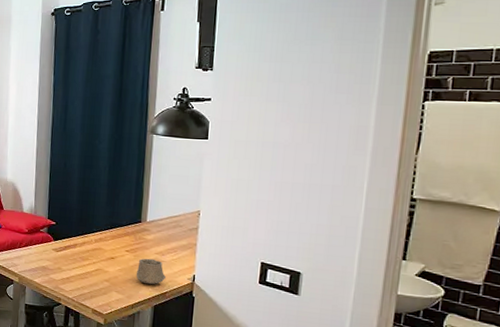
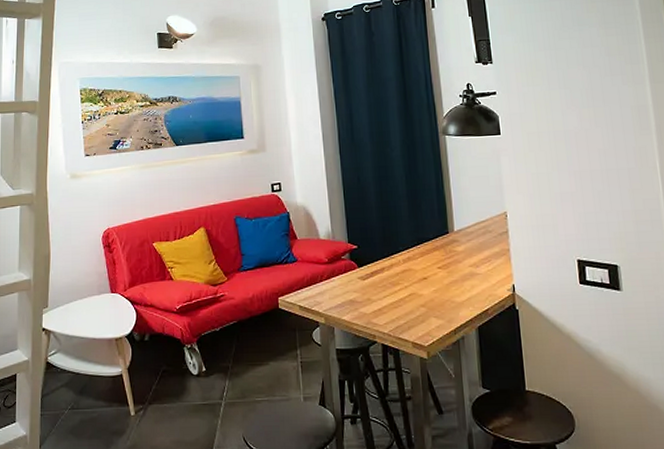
cup: present [136,258,166,285] -> none [452,272,484,303]

